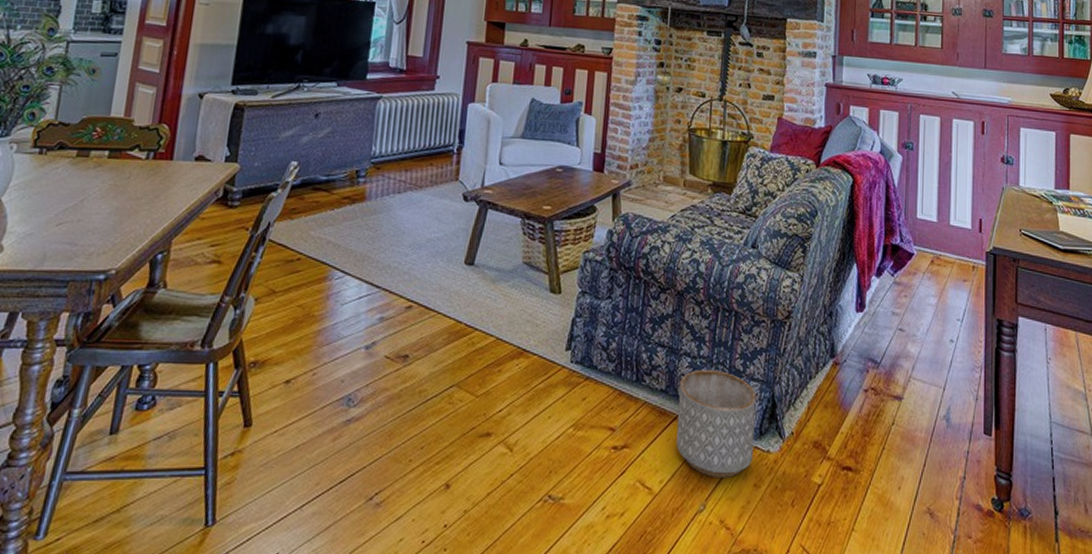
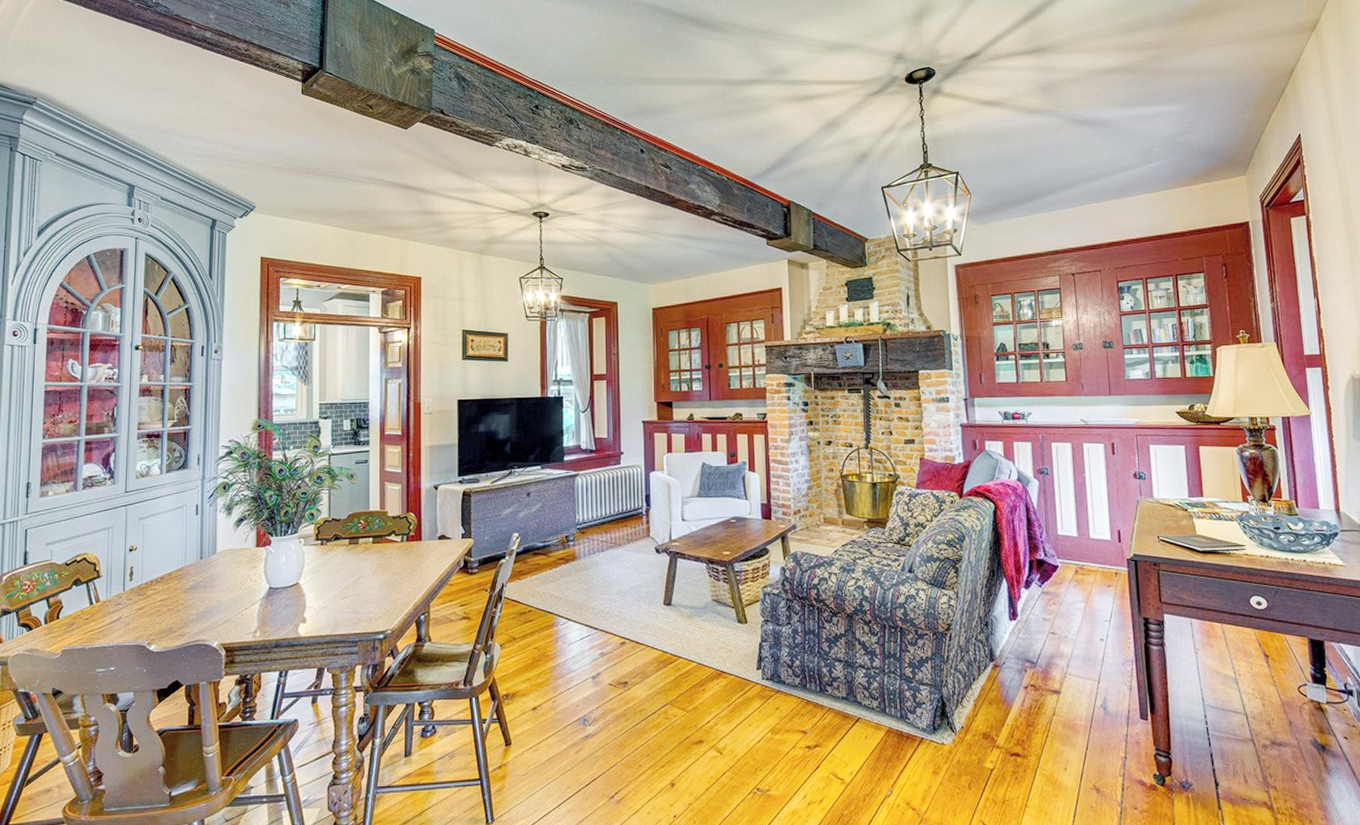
planter: present [675,369,757,477] -> none [858,677,930,767]

